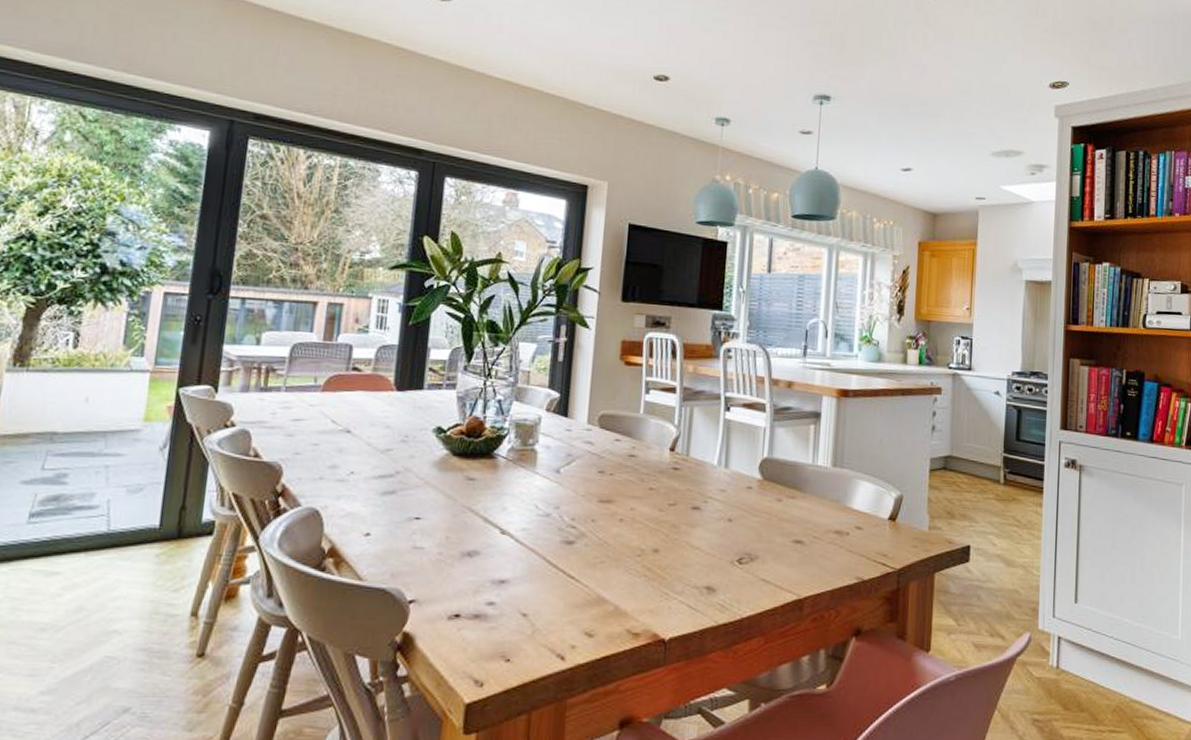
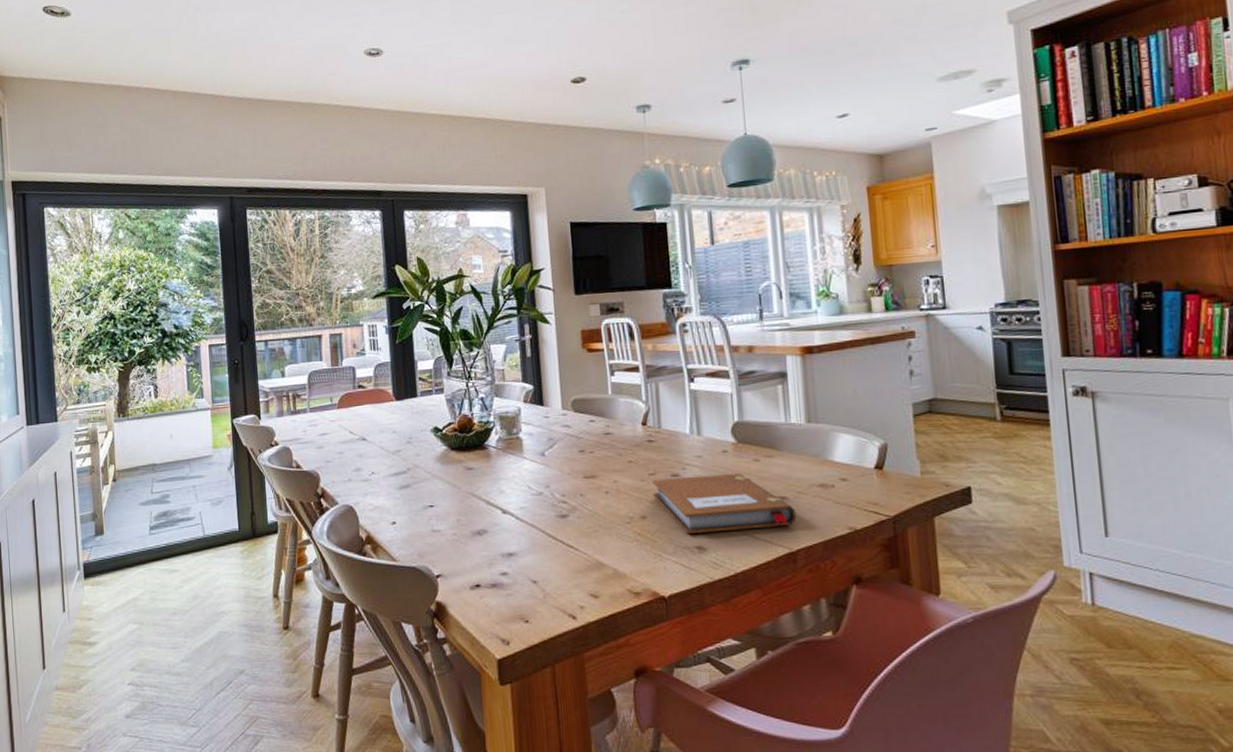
notebook: none [669,510,810,573] -> present [652,472,797,533]

